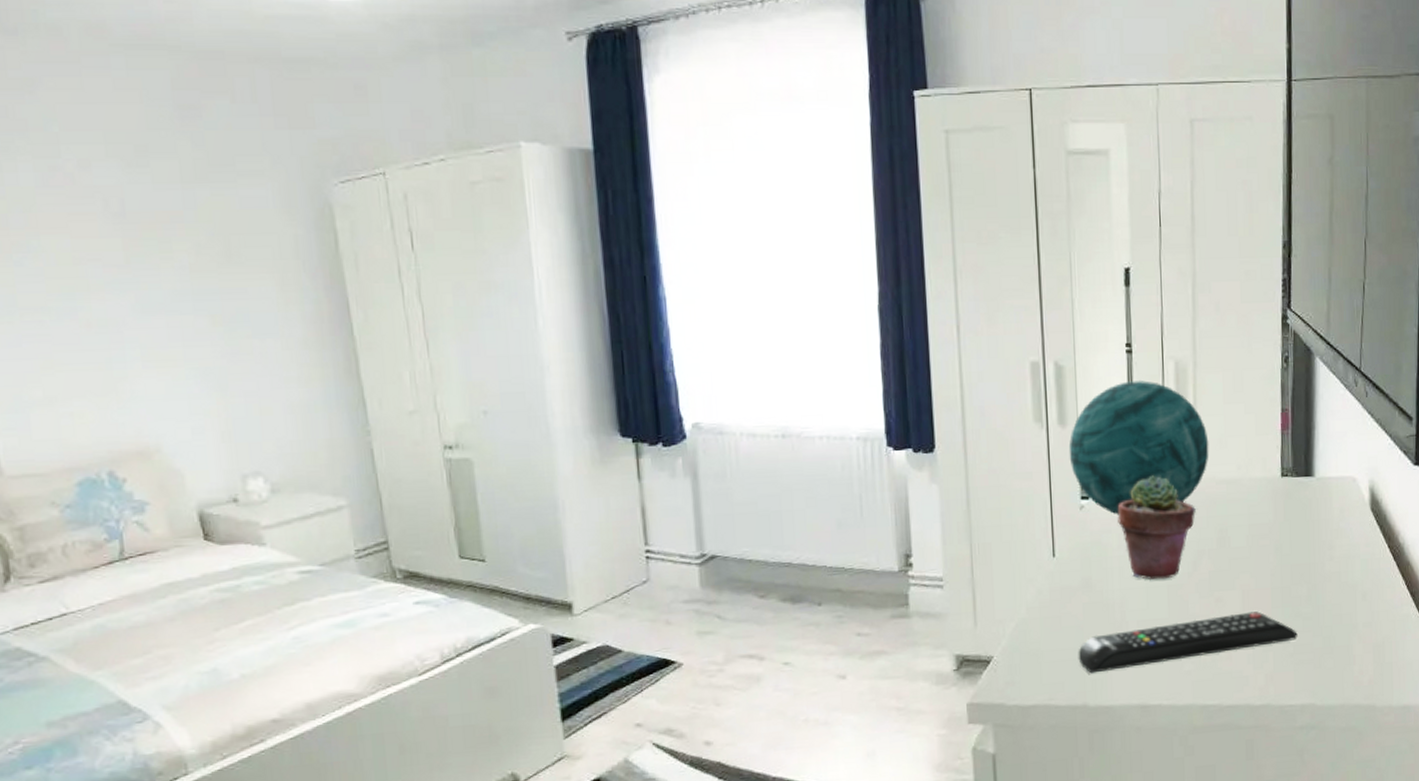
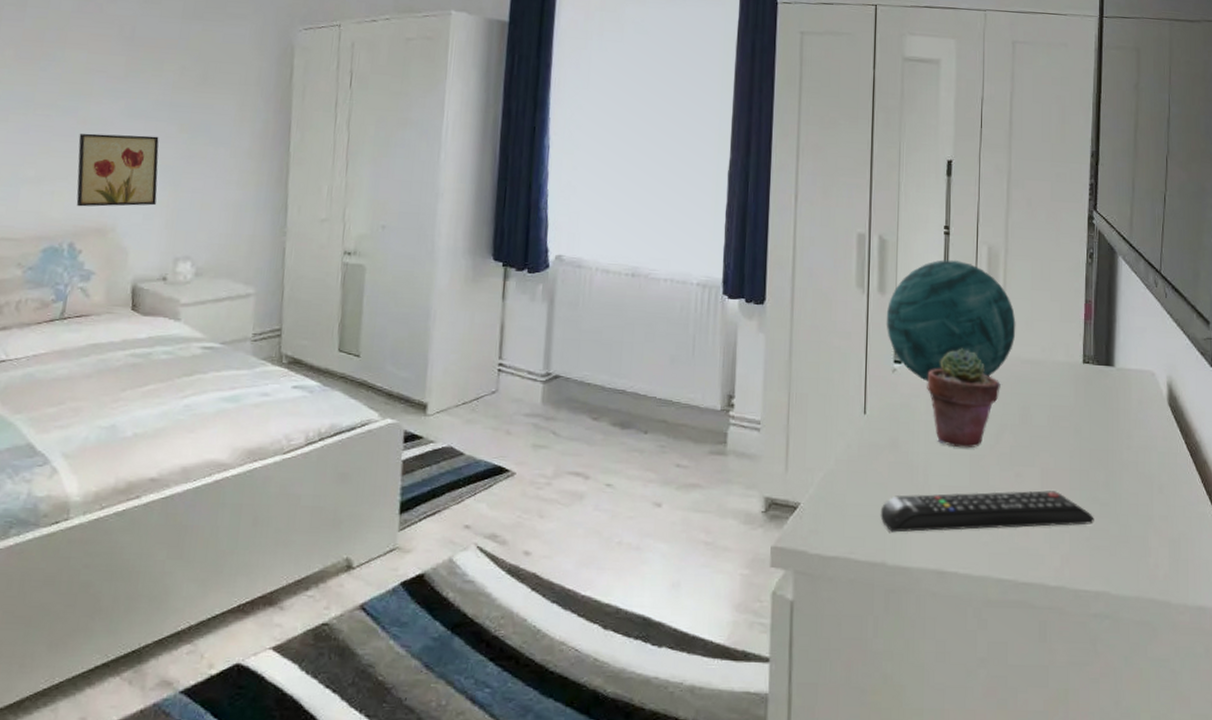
wall art: none [86,333,203,428] -> present [76,133,159,207]

